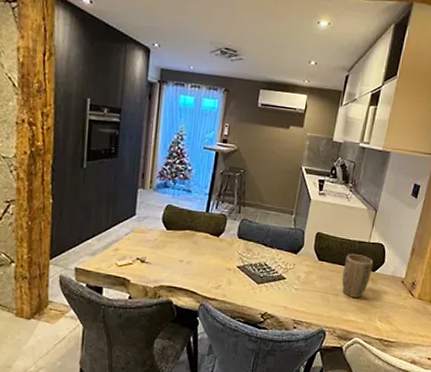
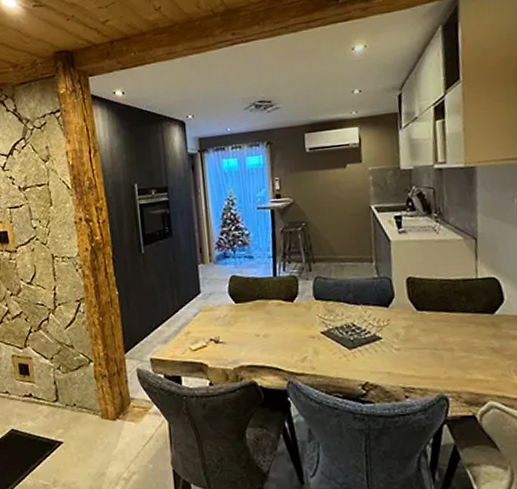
plant pot: present [341,254,374,299] -> none [451,295,490,351]

